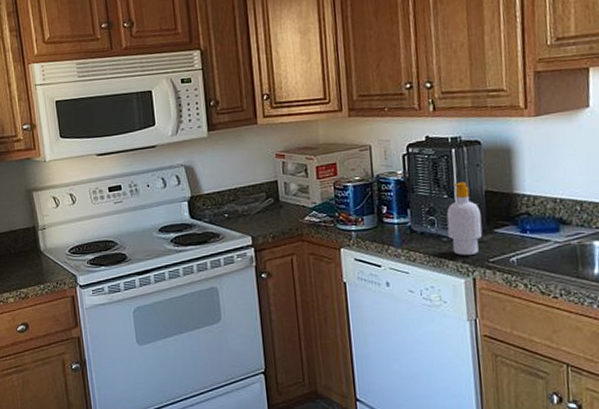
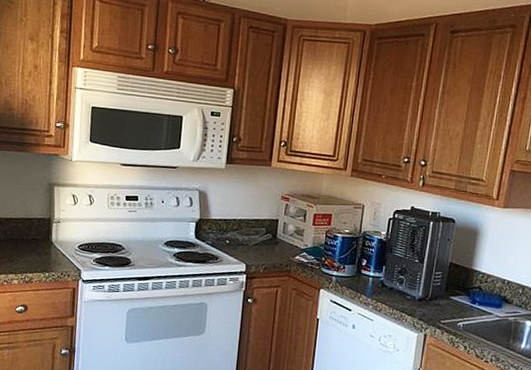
soap bottle: present [446,182,483,255] -> none [412,251,443,315]

